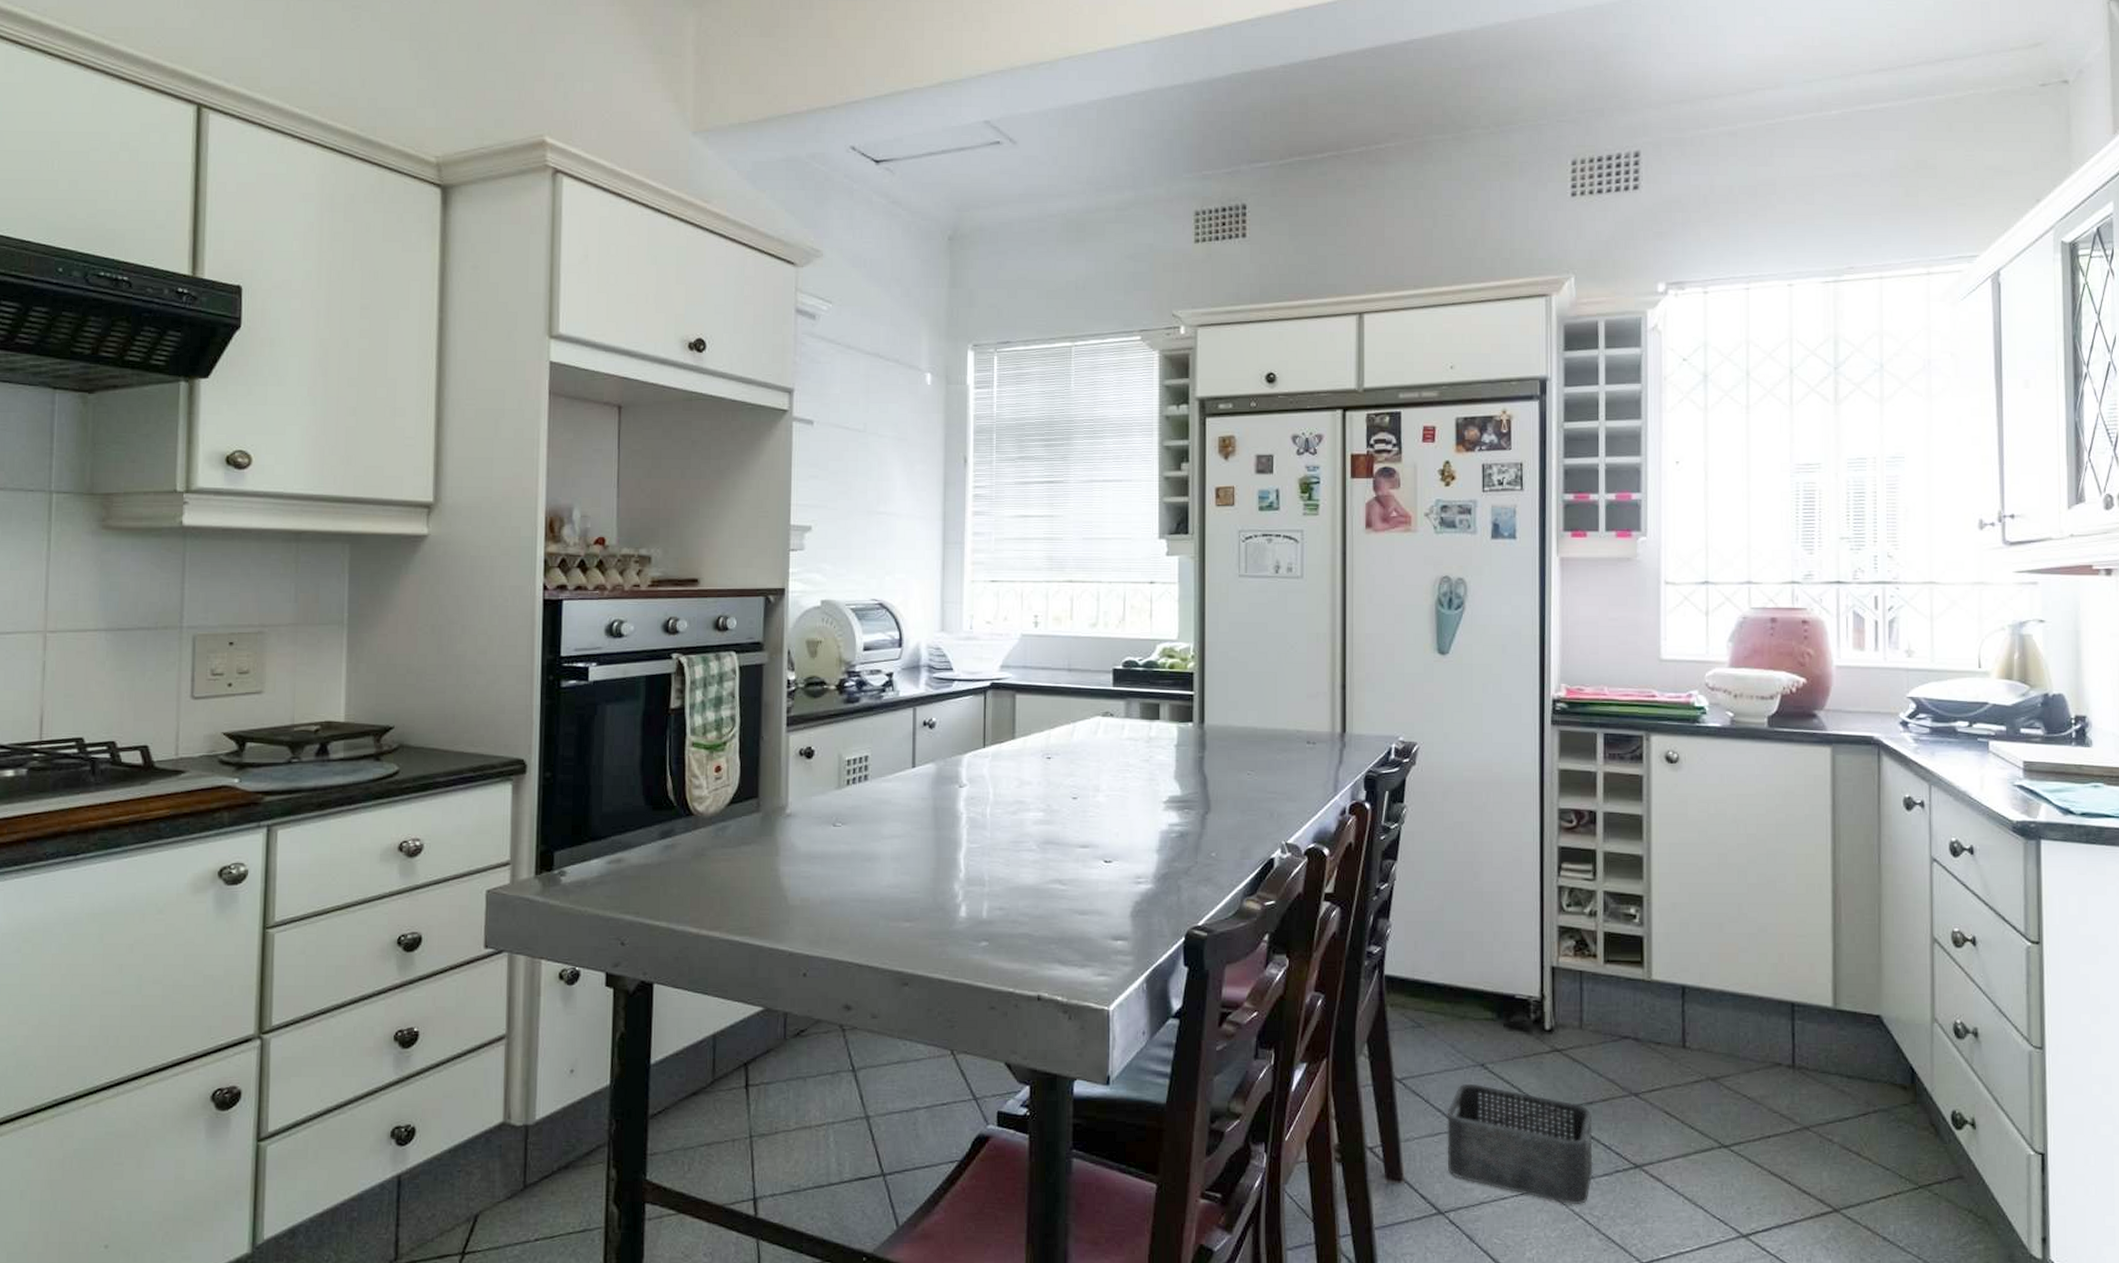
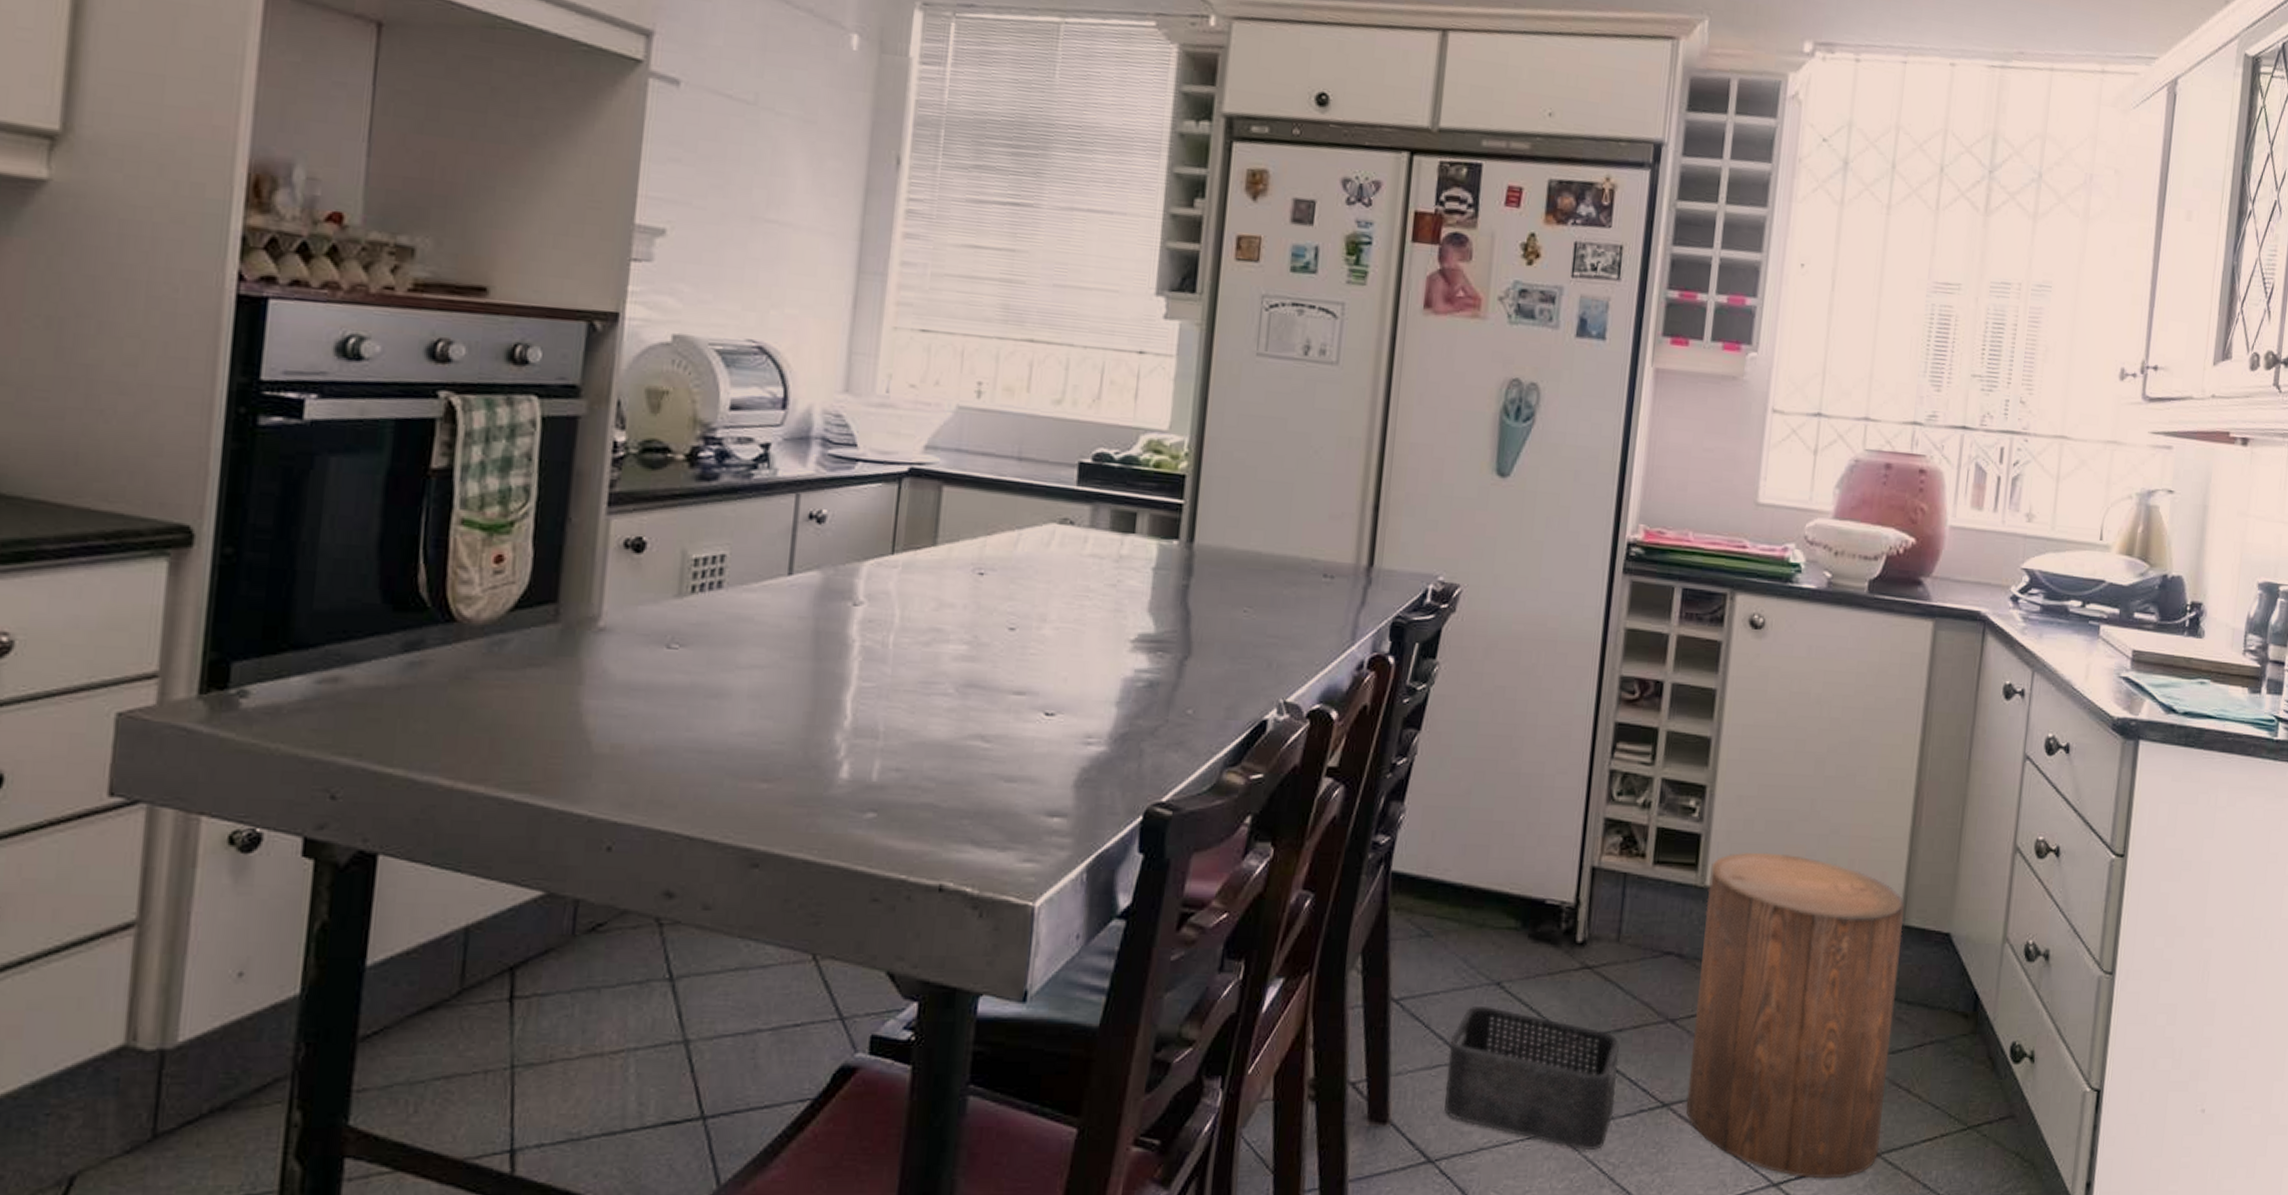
stool: none [1654,950,1837,1231] -> present [1686,852,1904,1179]

